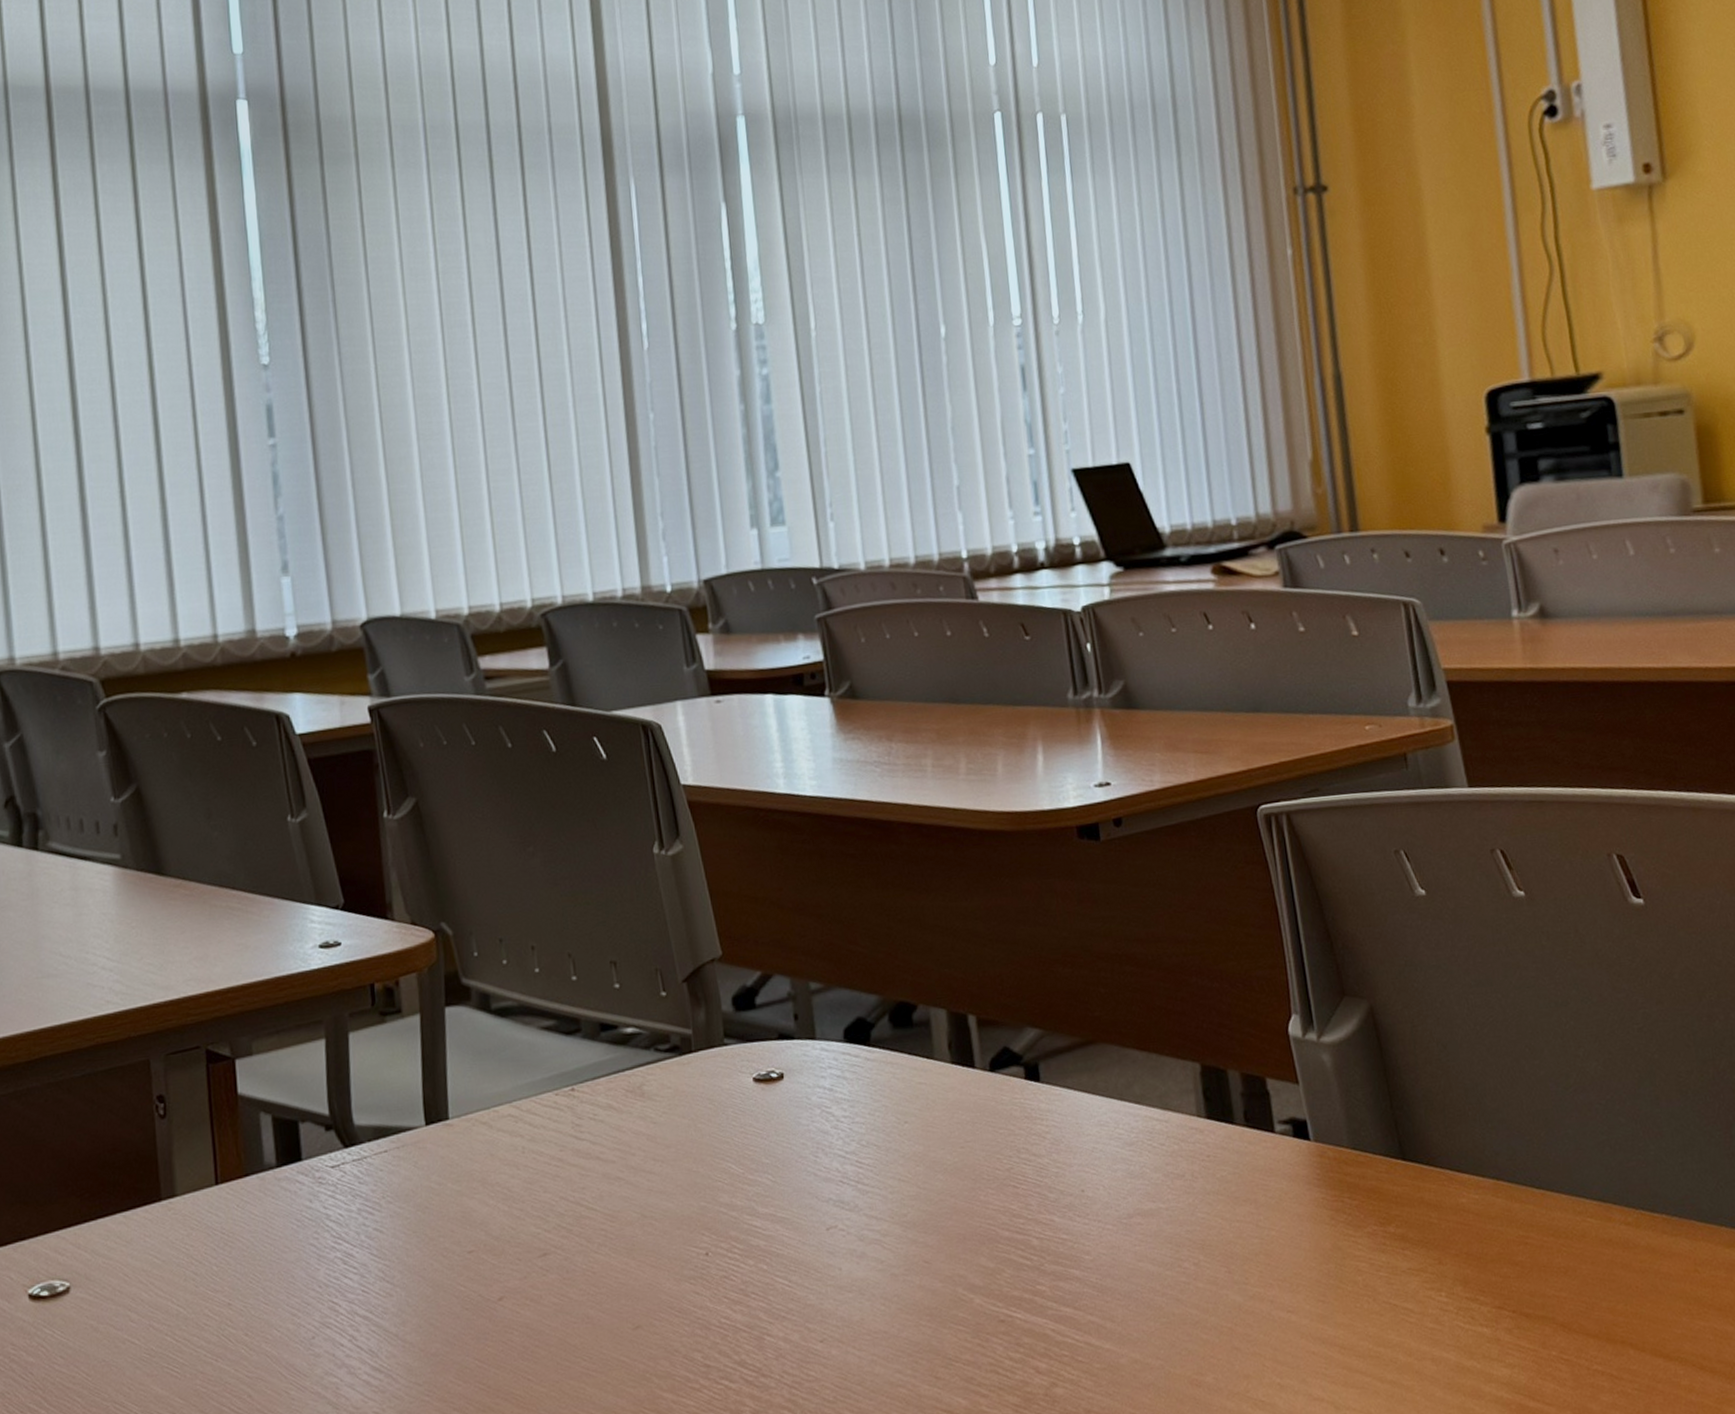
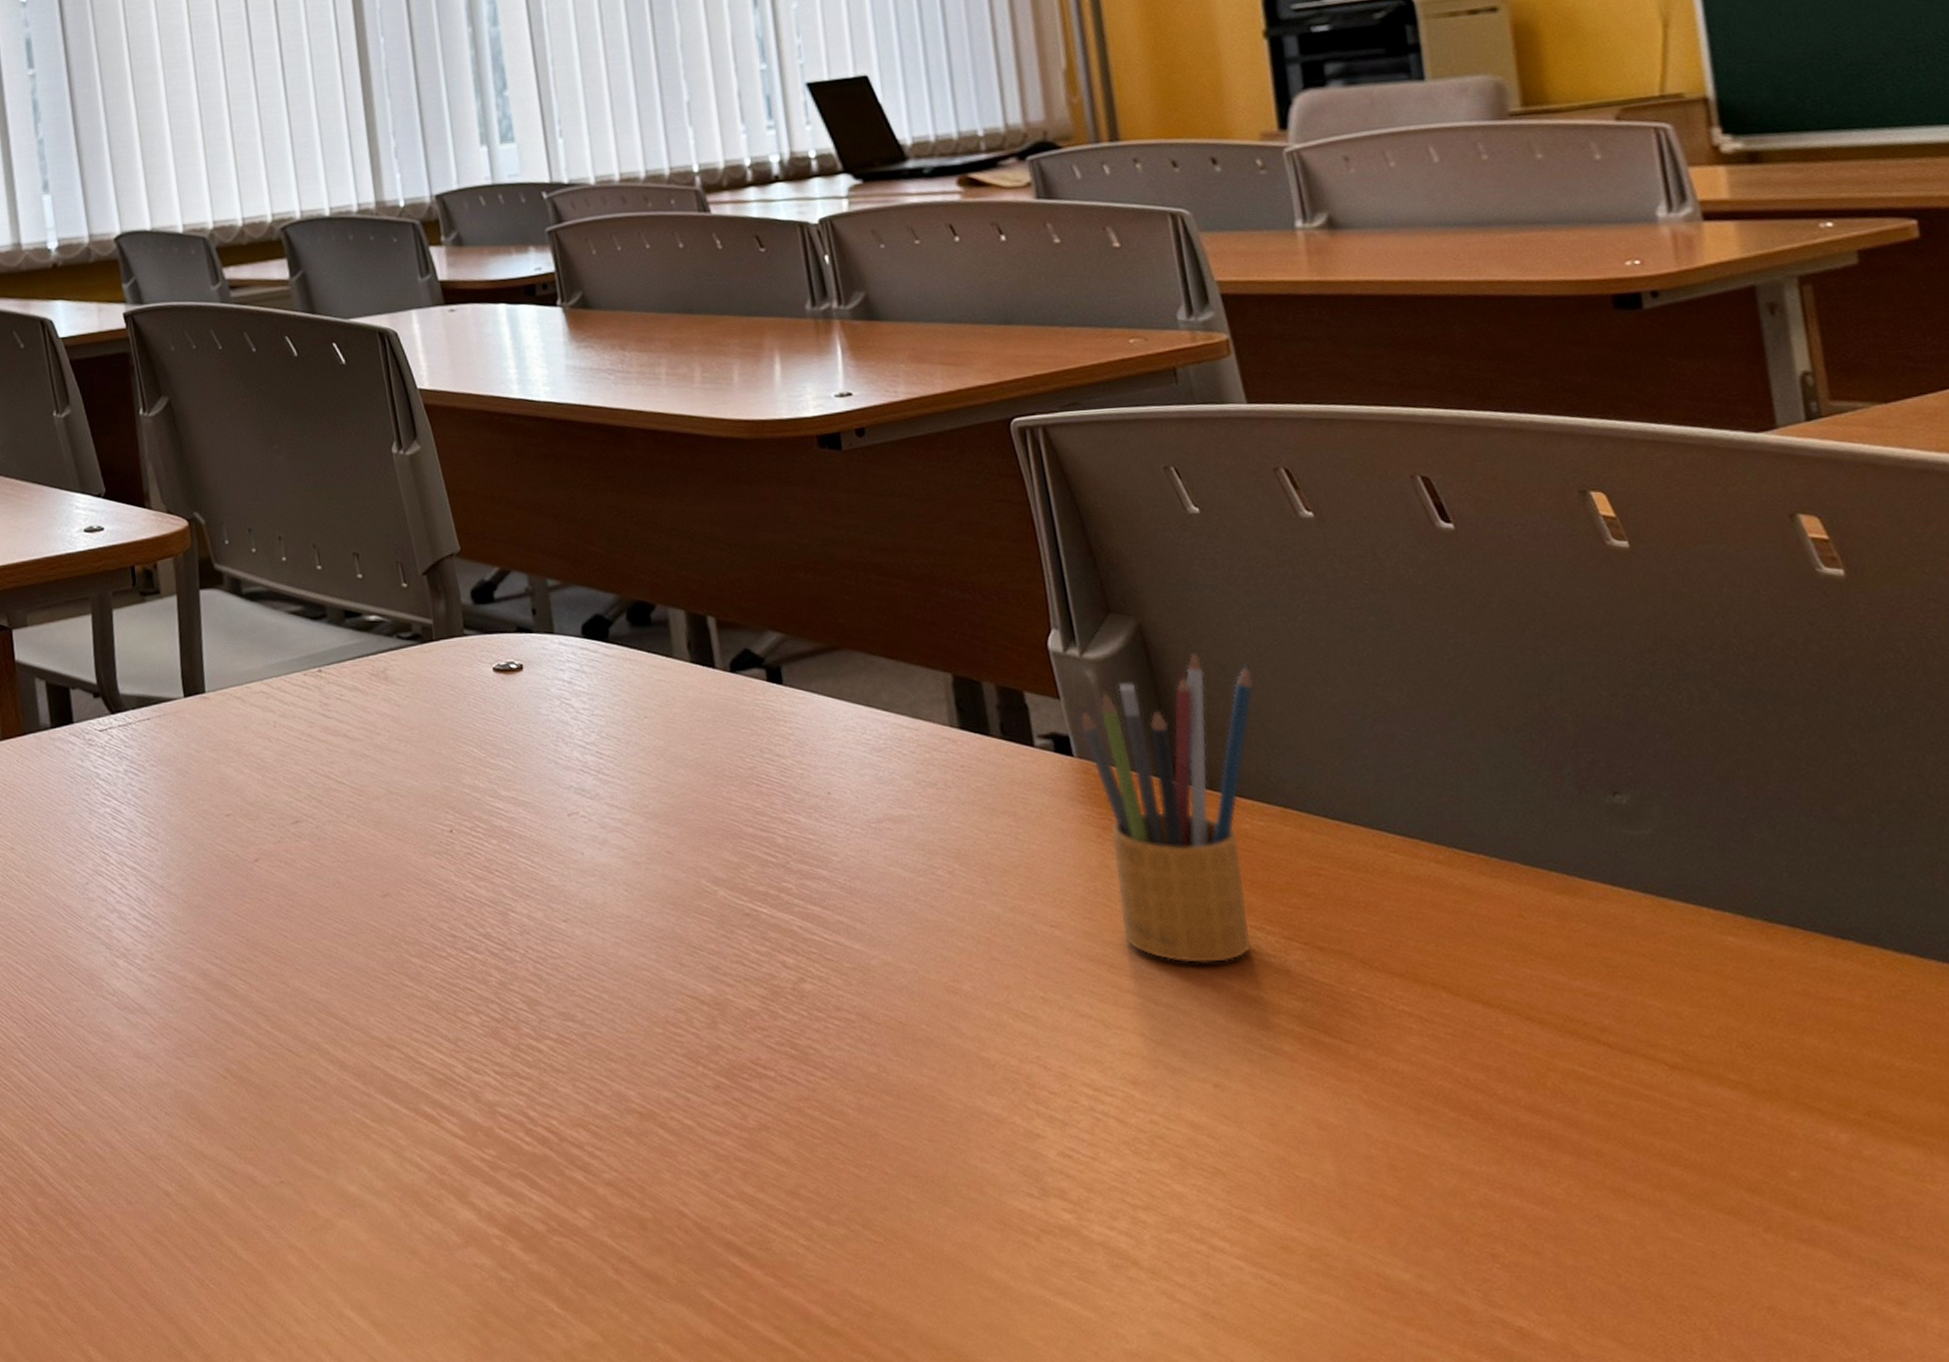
pencil box: none [1317,1028,1471,1339] -> present [1081,649,1253,963]

